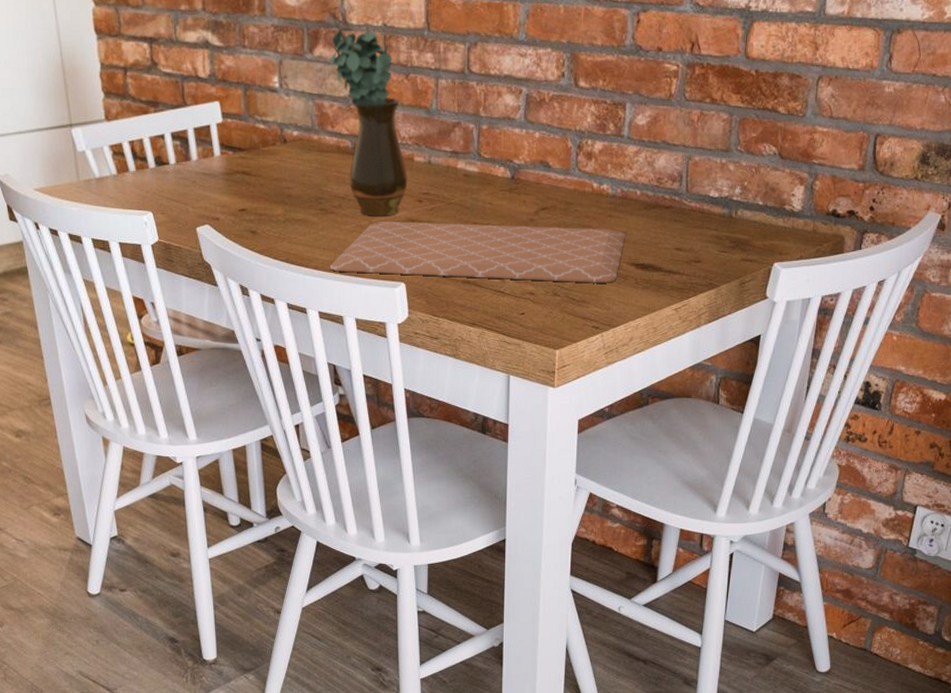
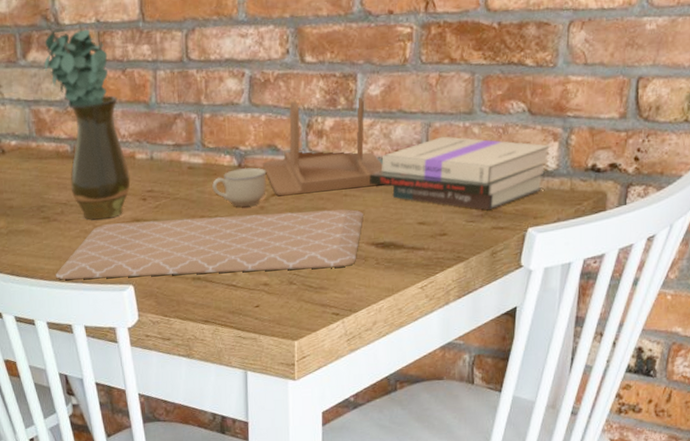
cup: none [486,180,538,217] -> present [212,167,267,207]
napkin holder: none [535,122,646,211] -> present [263,96,383,197]
books: none [633,170,797,243] -> present [369,136,551,210]

